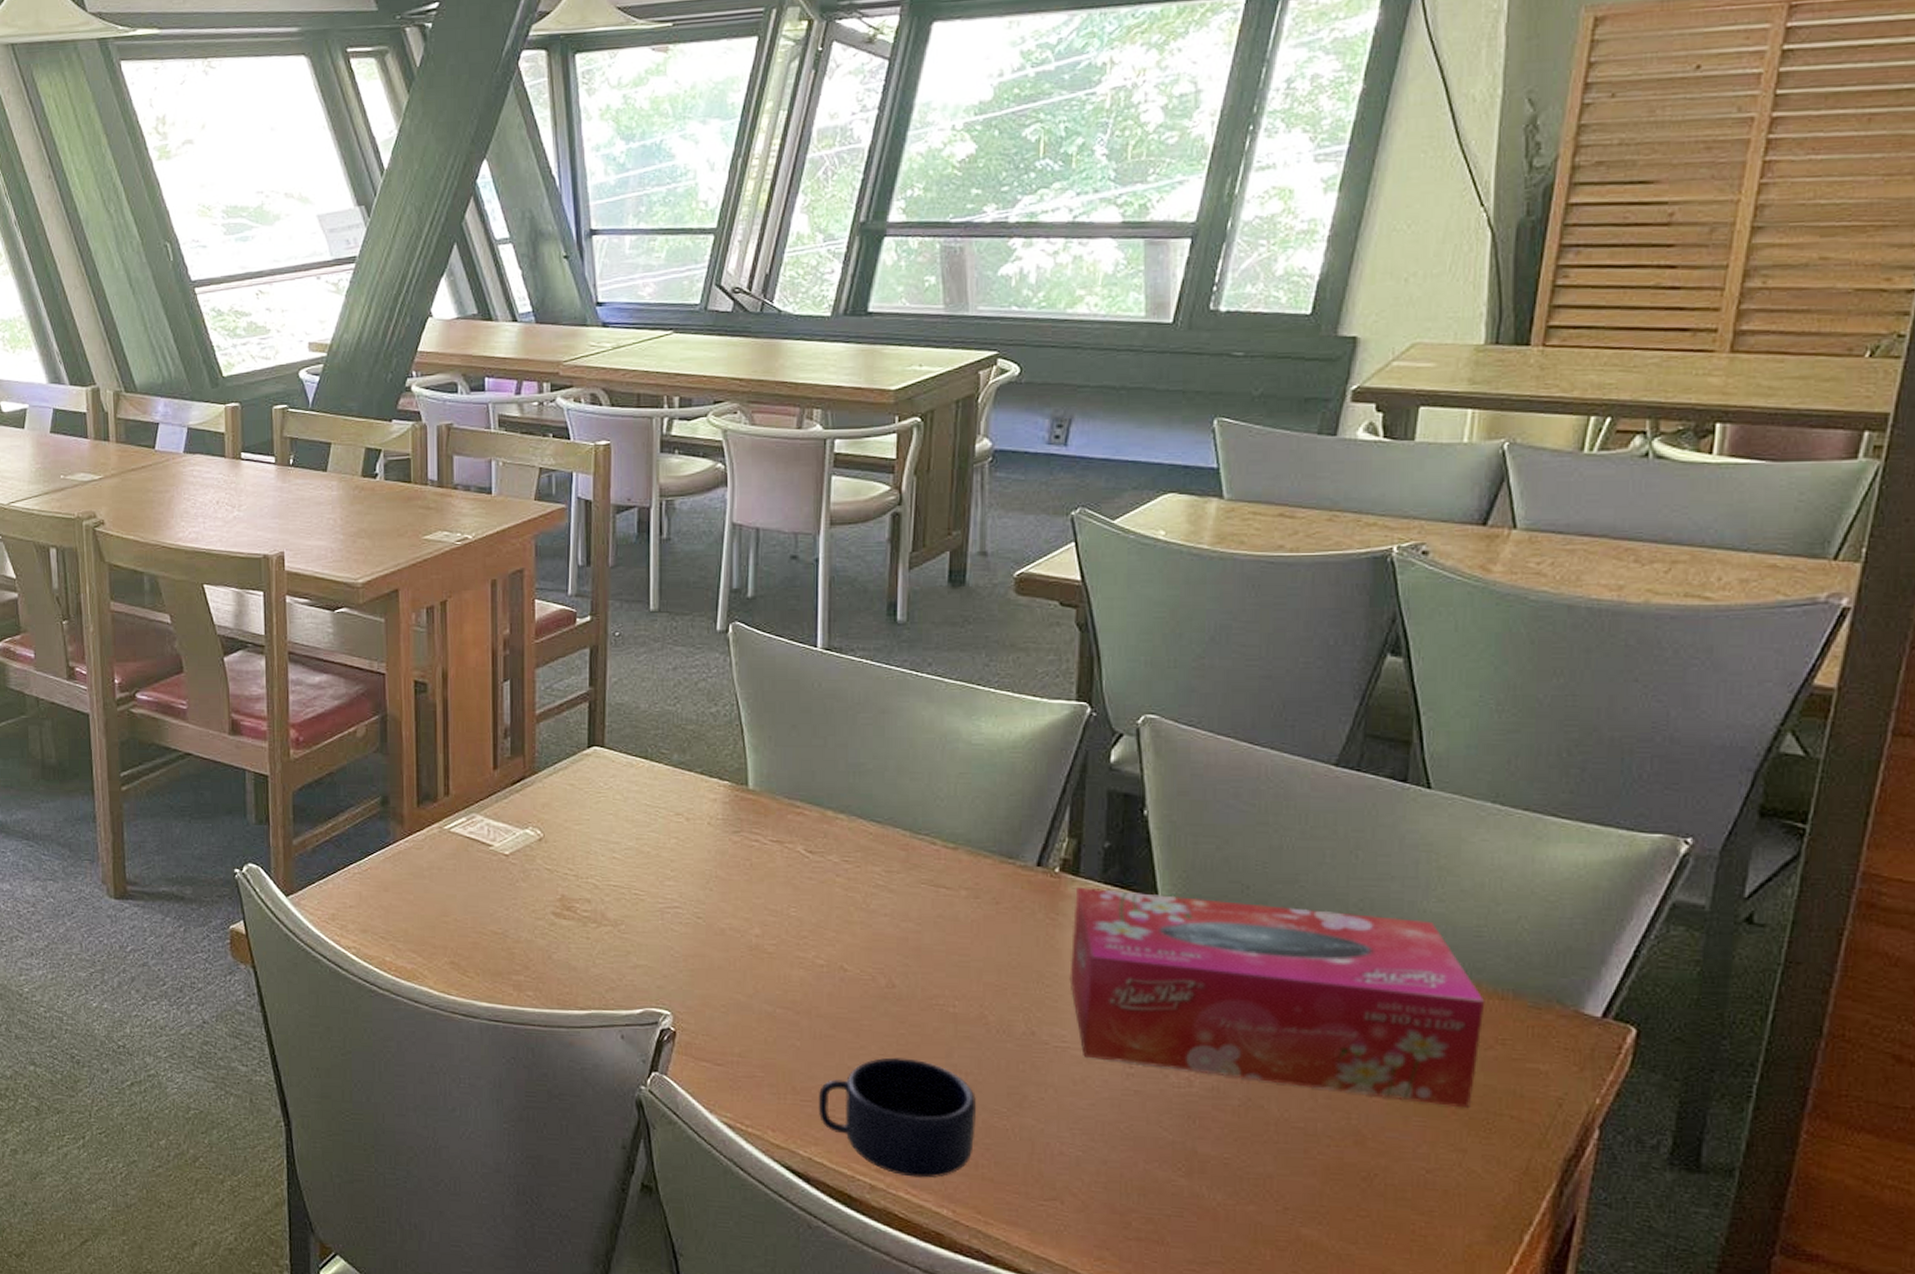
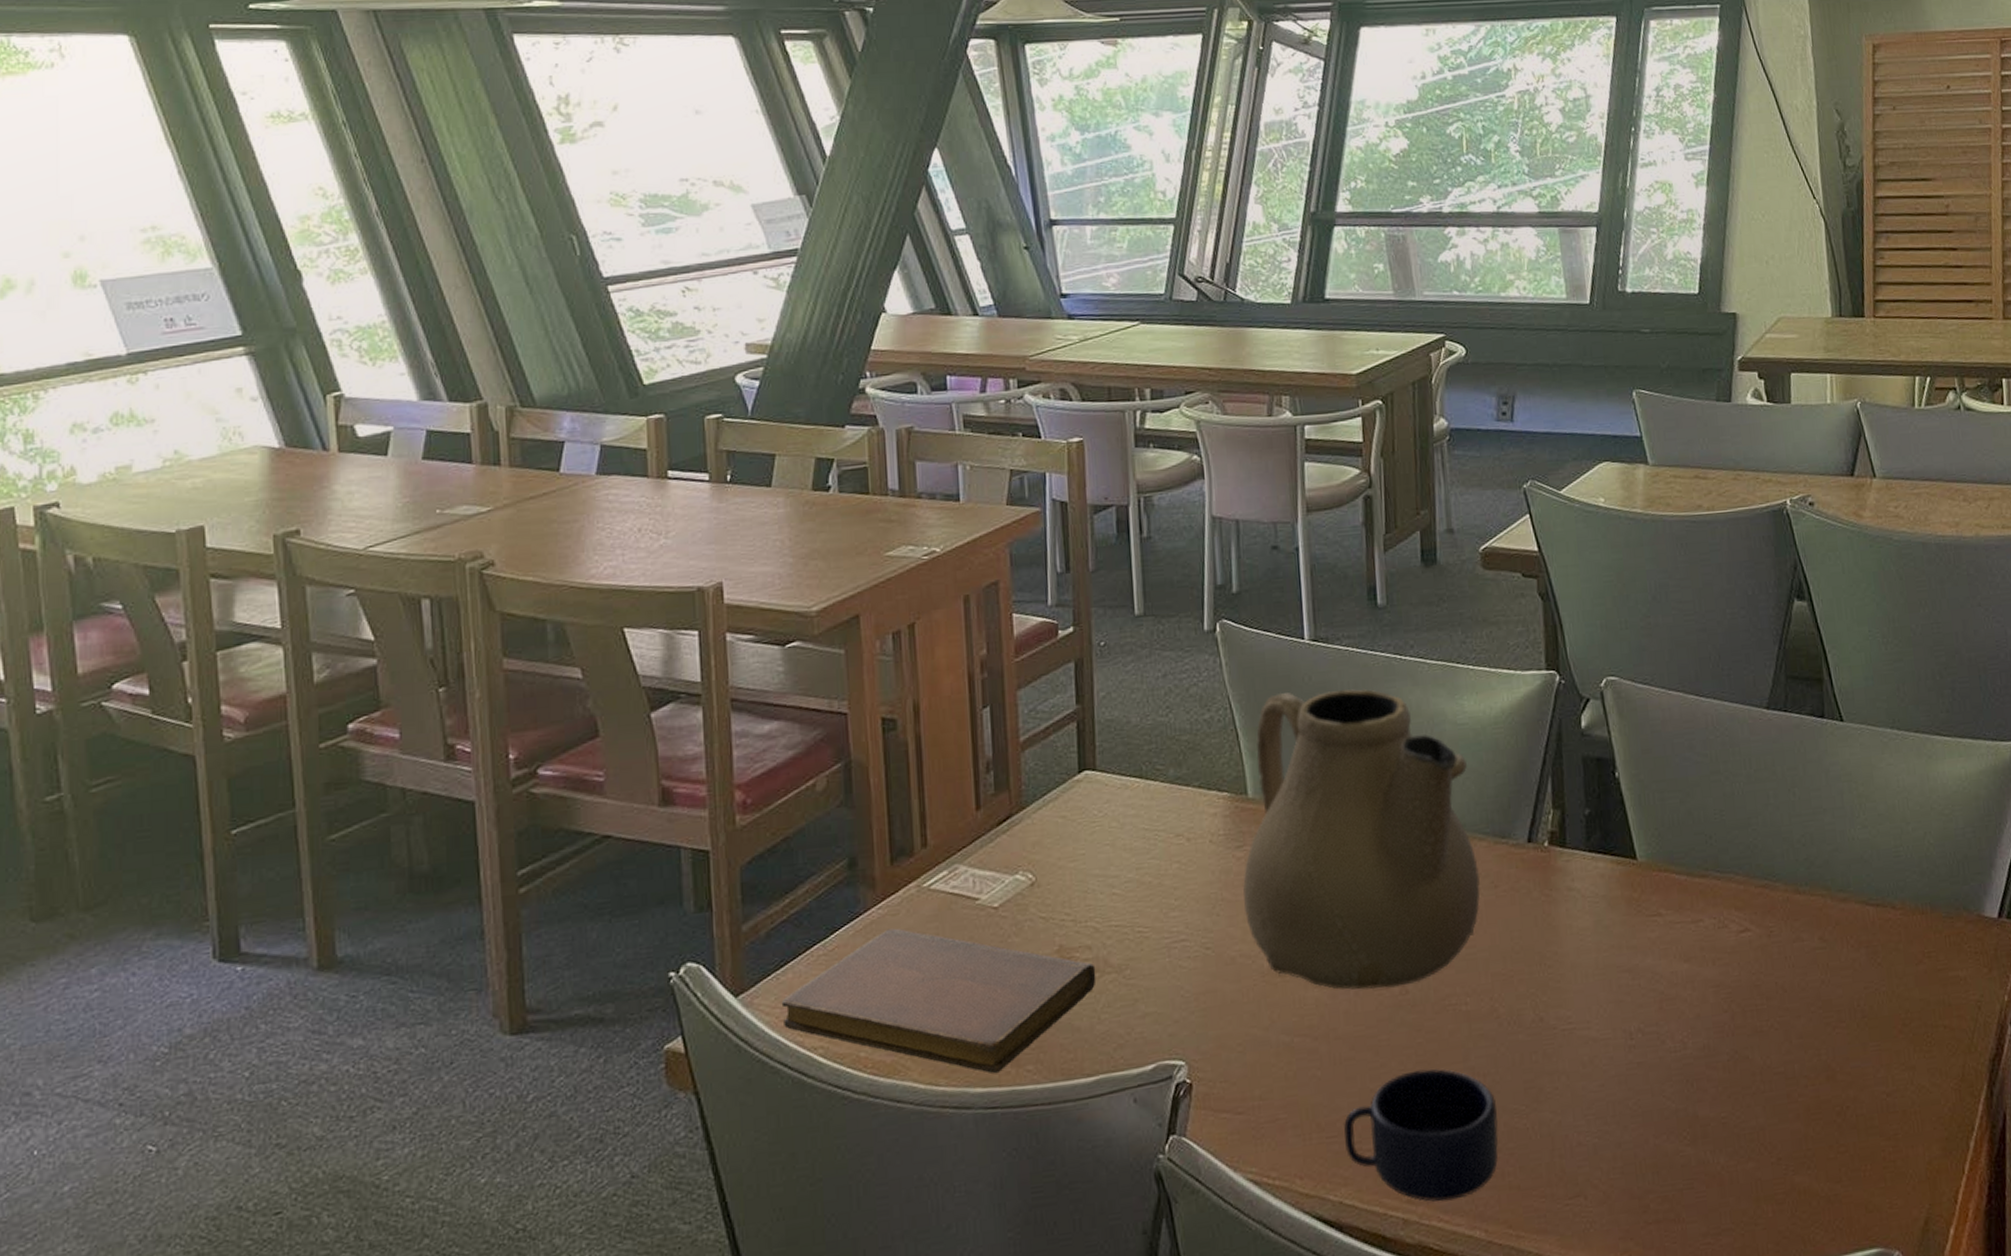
notebook: none [323,859,593,994] -> present [781,928,1097,1074]
teapot: none [738,695,982,980] -> present [1243,689,1481,990]
tissue box: present [1069,886,1485,1109] -> none [1564,848,1913,1036]

